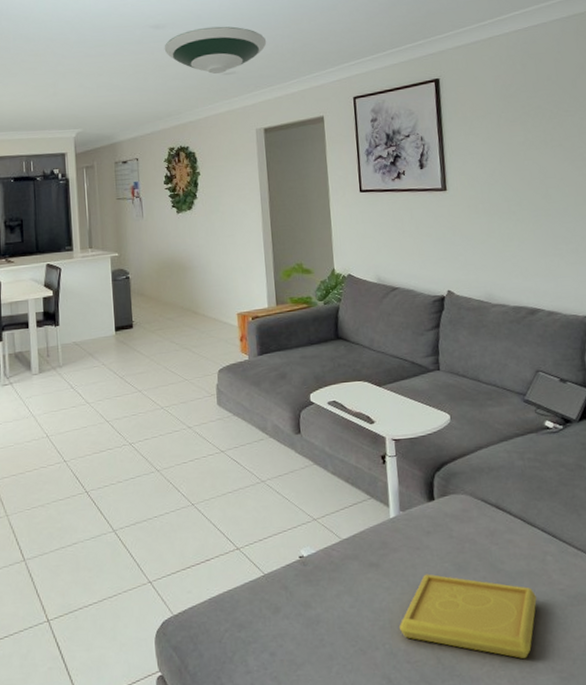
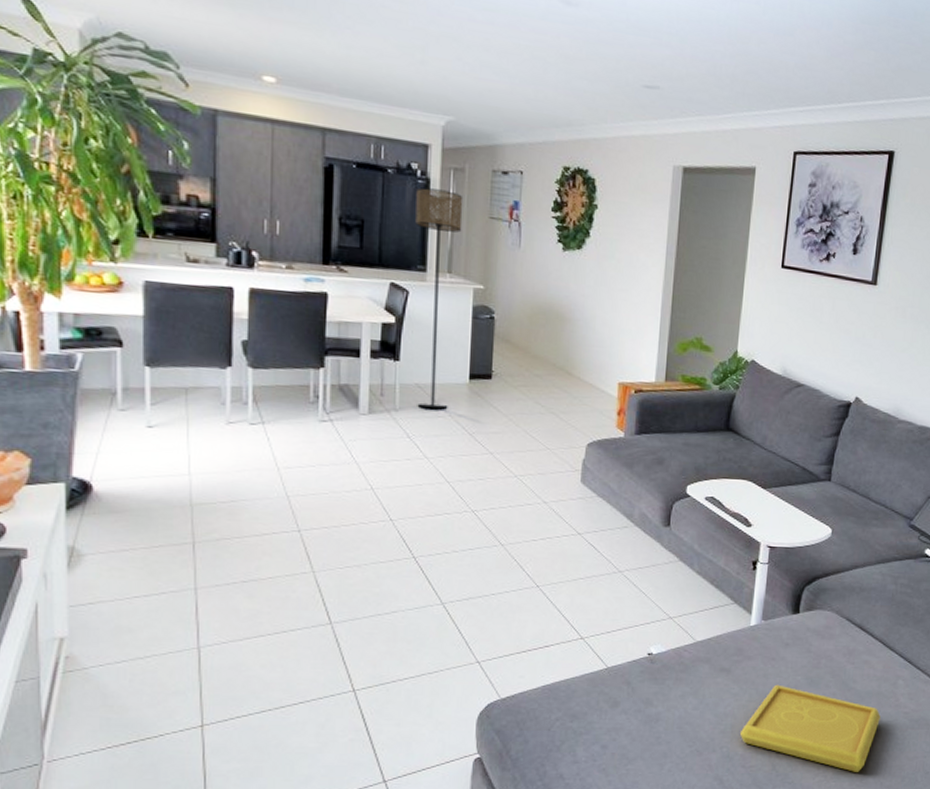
floor lamp: none [59,185,101,361] -> present [415,187,464,409]
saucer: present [164,26,267,74] -> none [574,17,704,85]

